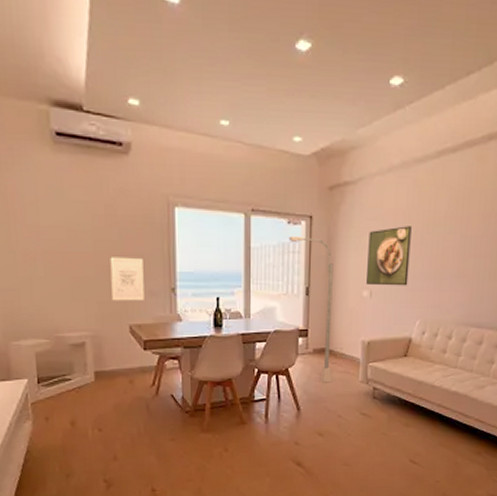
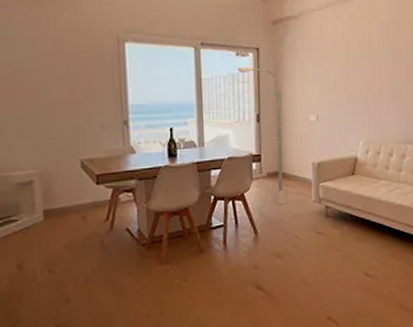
wall art: present [110,257,145,301] -> none [59,92,96,137]
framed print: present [366,226,412,286] -> none [312,55,350,110]

